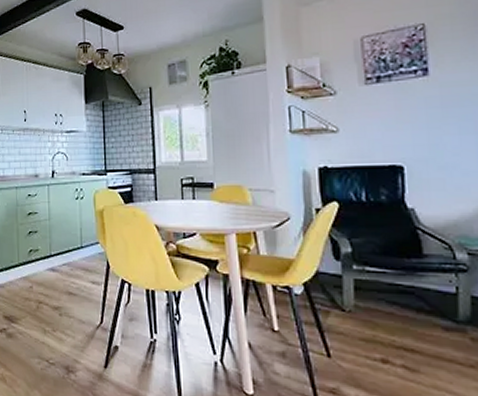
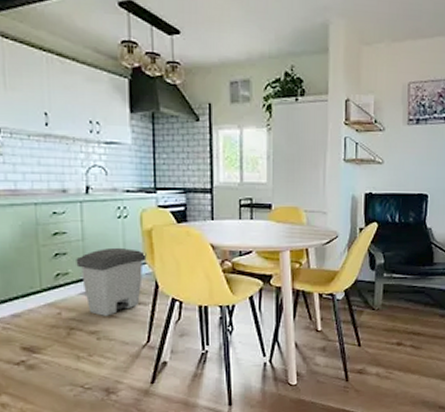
trash can: none [44,226,99,293] -> present [76,247,147,316]

